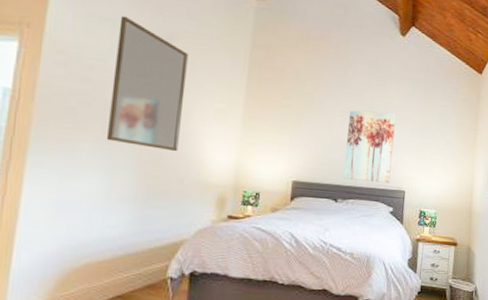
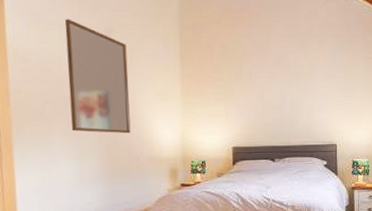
wall art: present [344,110,396,184] -> none [277,72,321,140]

